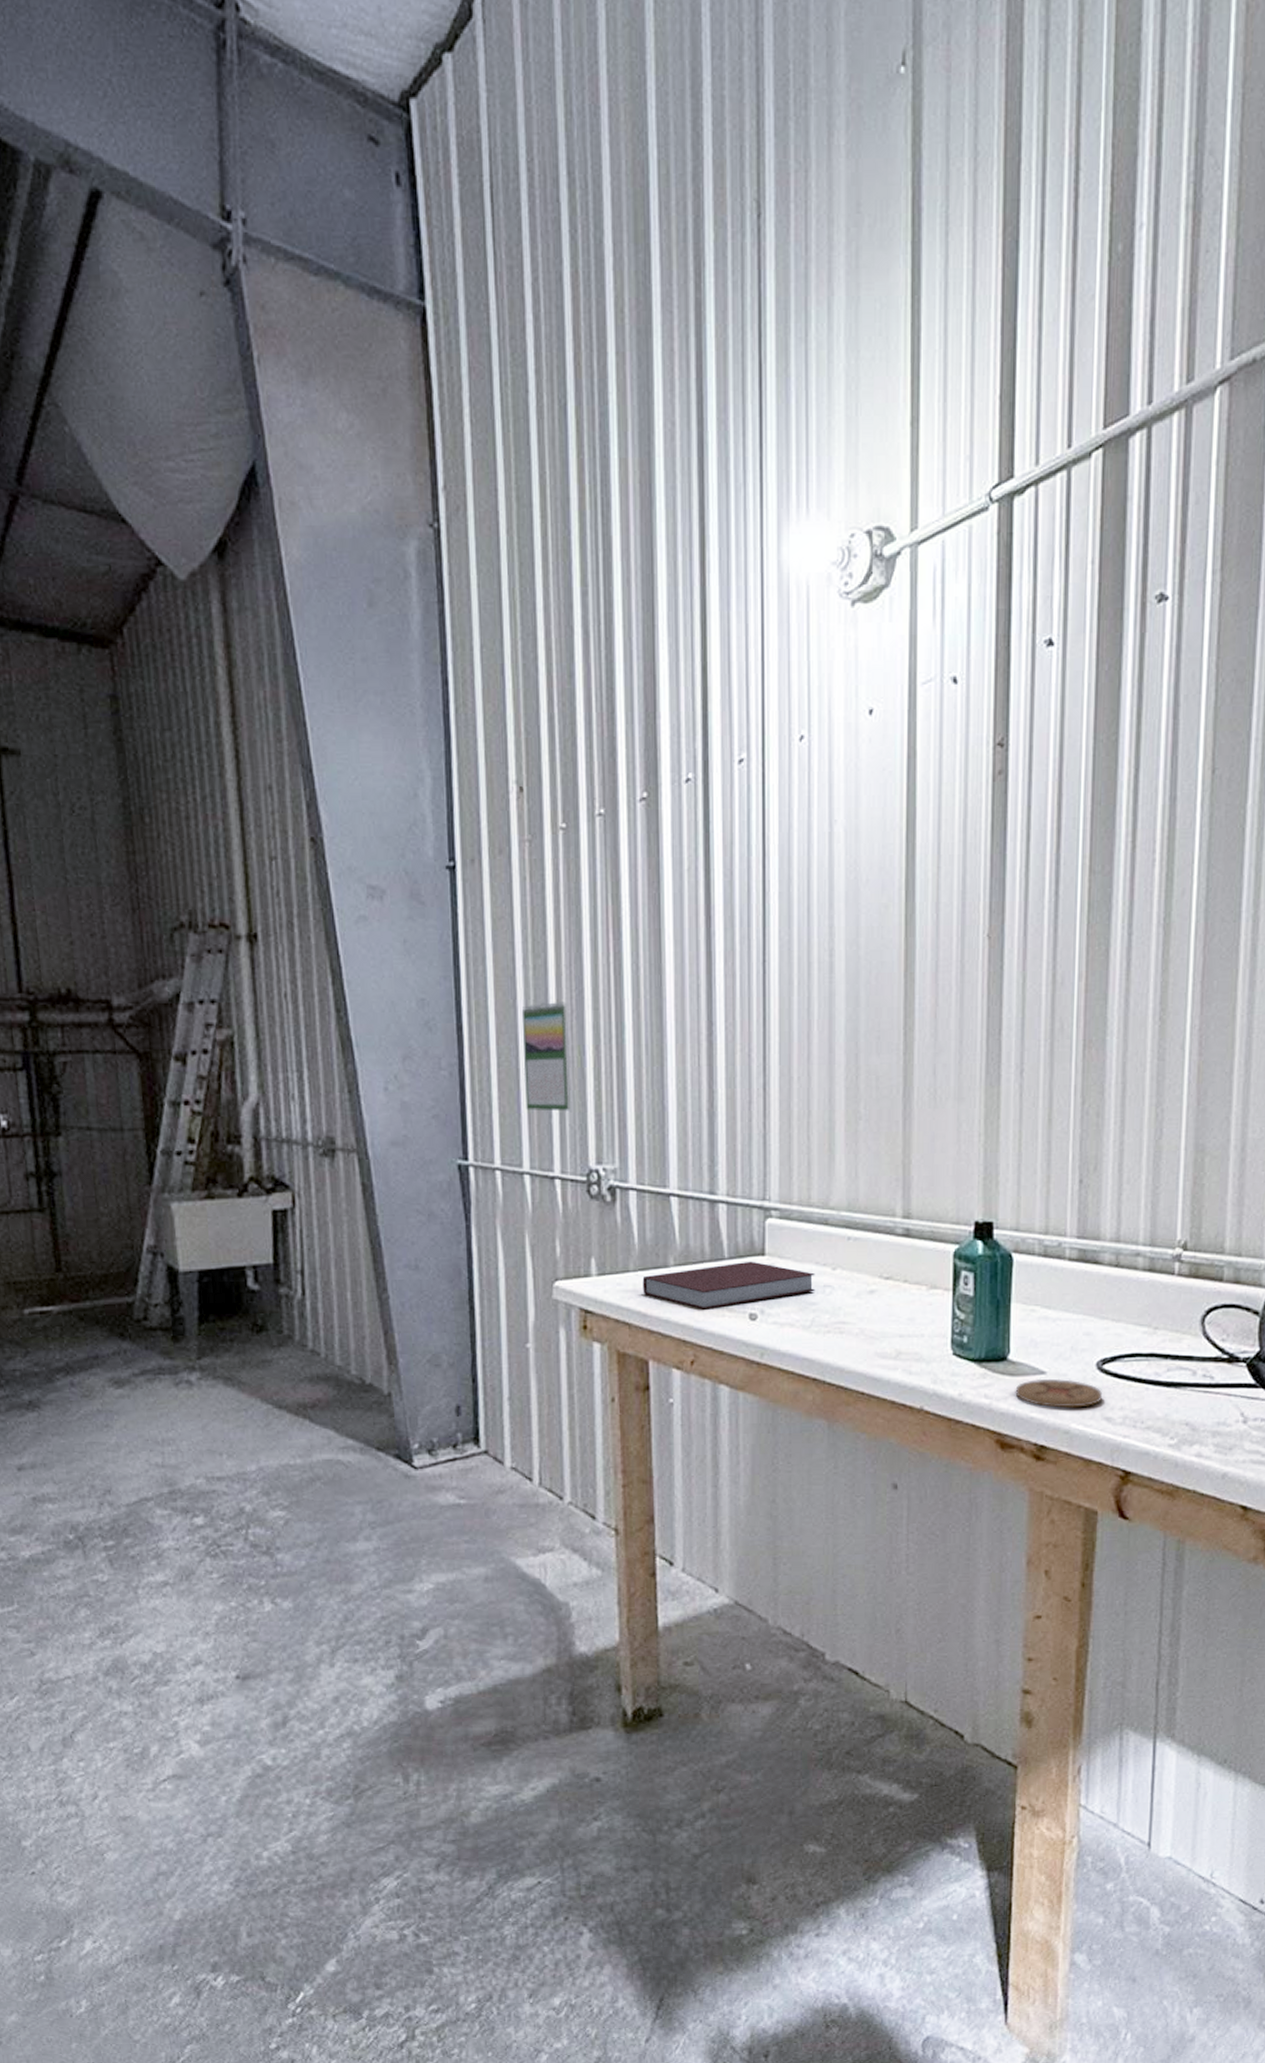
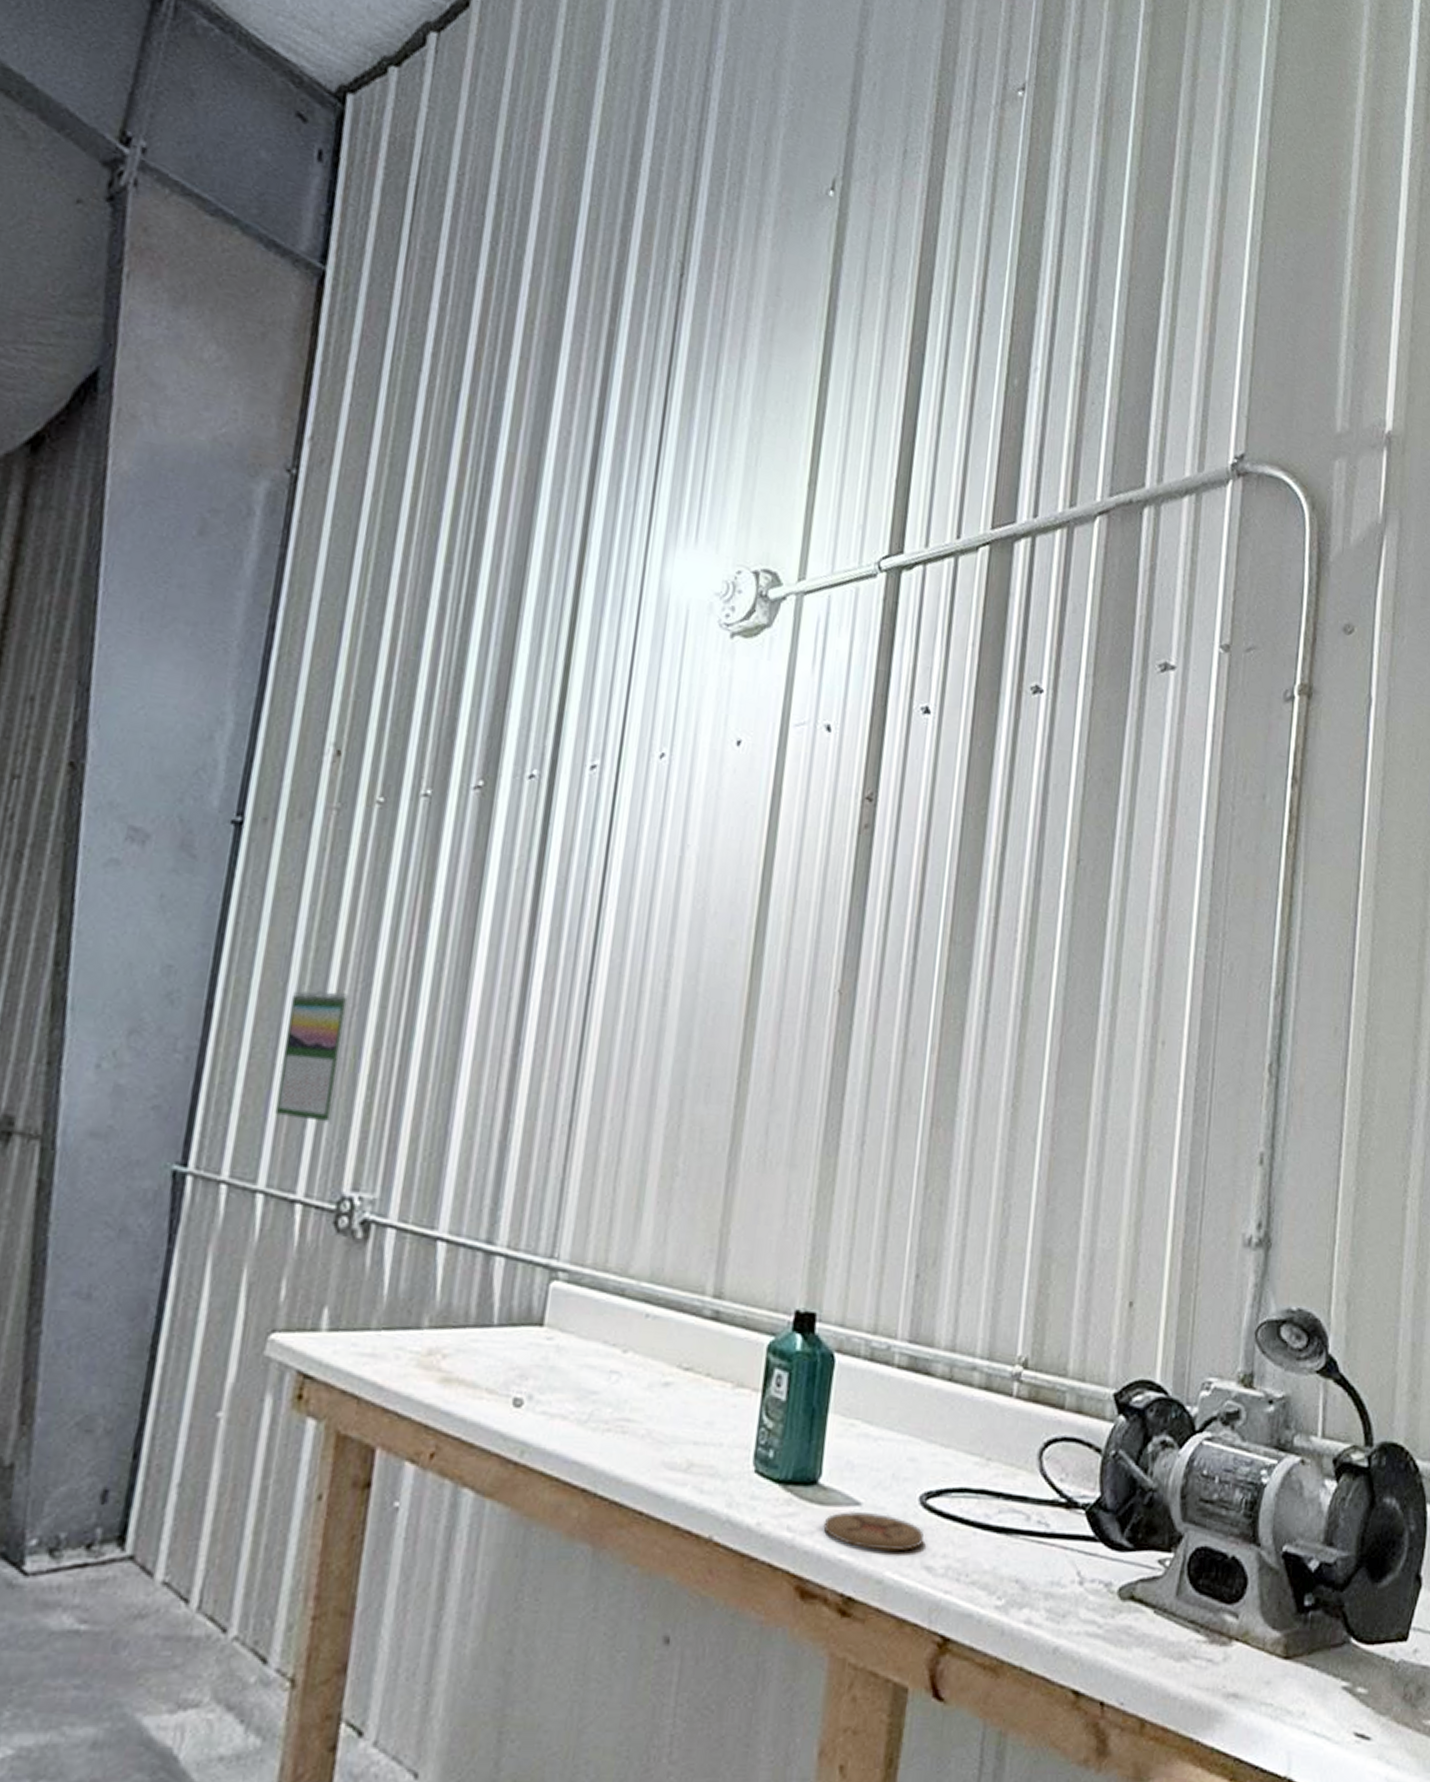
notebook: present [642,1261,815,1310] -> none [383,1331,602,1388]

